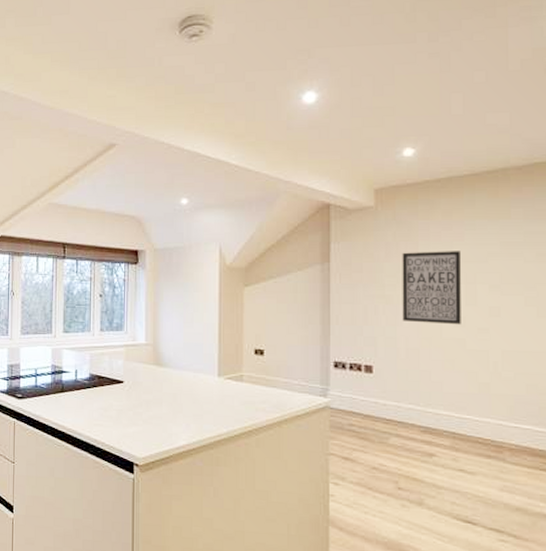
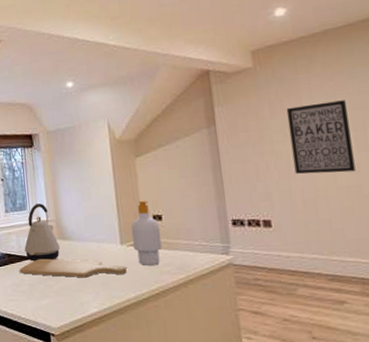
chopping board: none [108,384,221,408] -> present [19,258,127,278]
kettle: none [116,325,154,387] -> present [24,203,60,261]
soap bottle: none [230,332,261,401] -> present [131,200,162,265]

